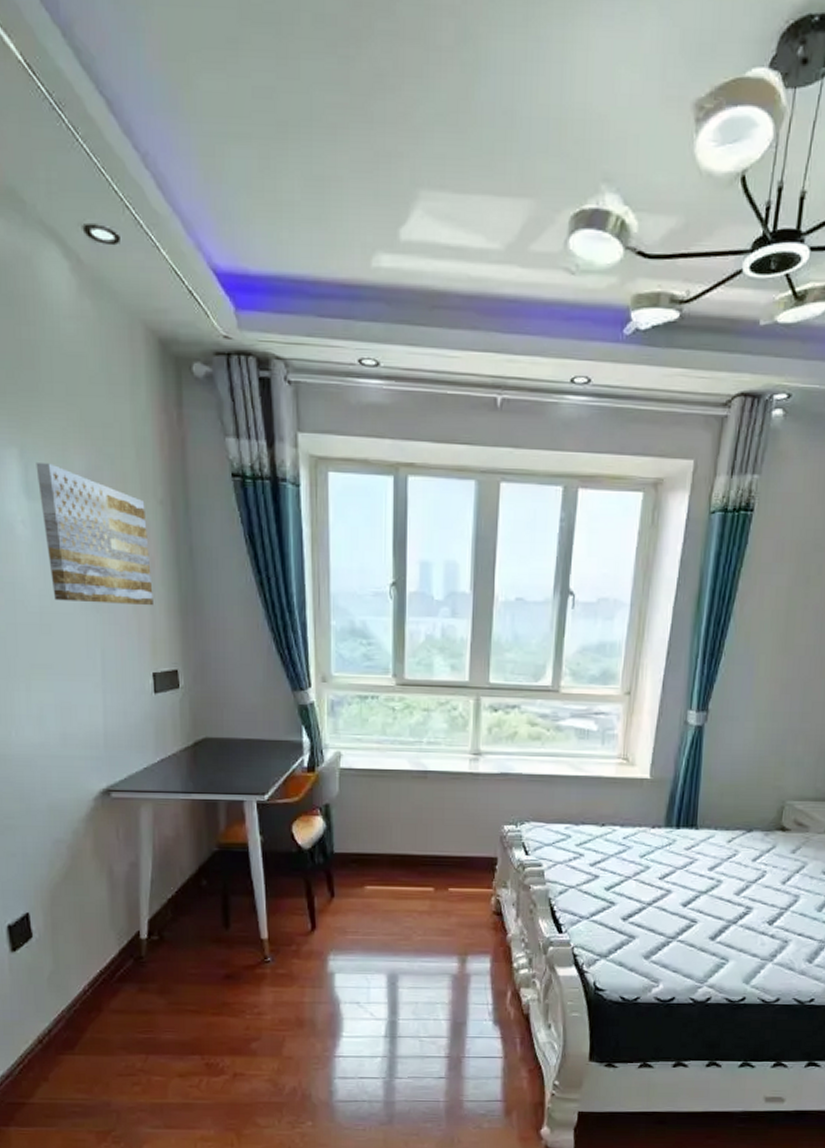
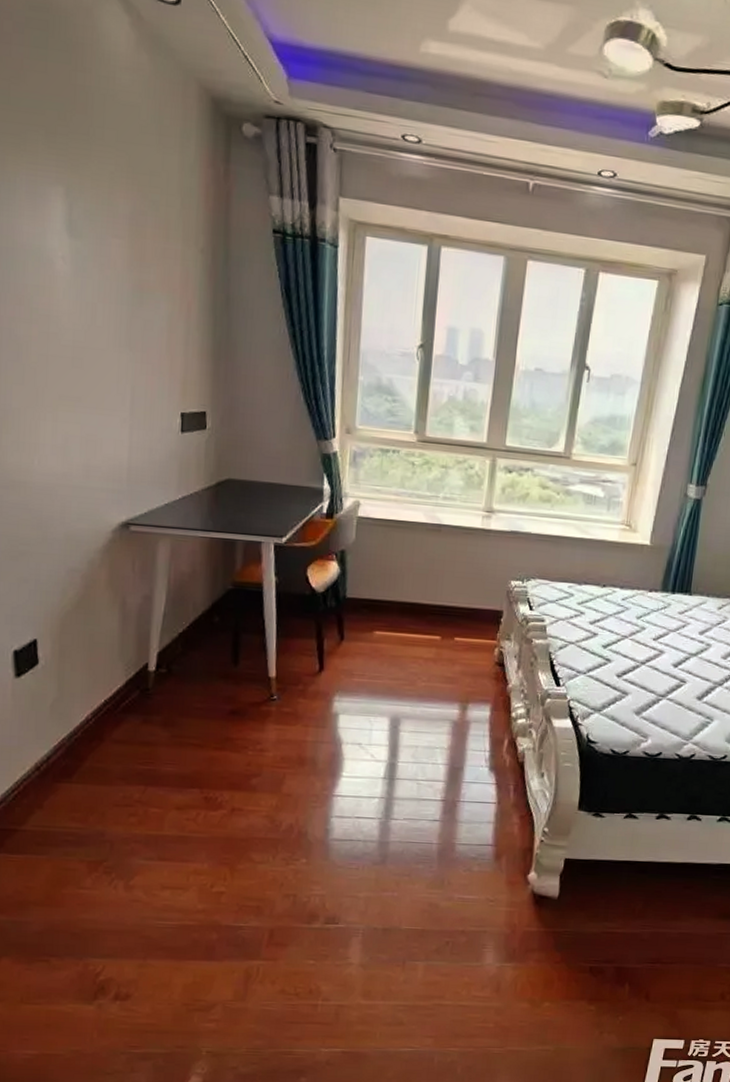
wall art: present [36,463,153,606] -> none [80,203,188,349]

